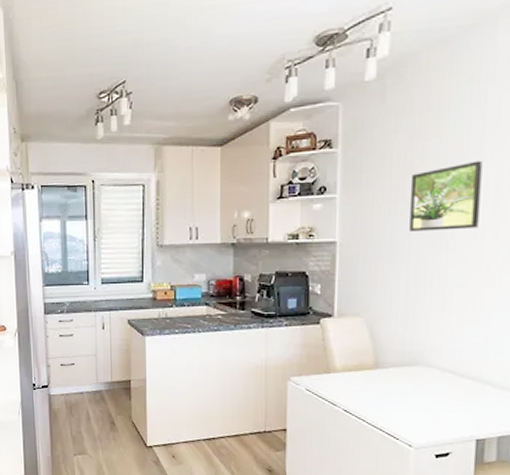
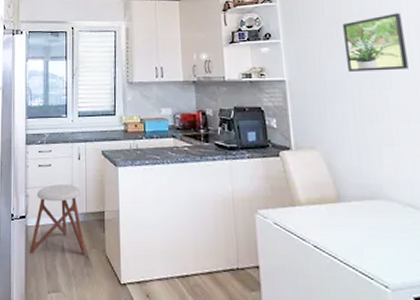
stool: none [54,354,112,420] -> present [30,184,86,254]

